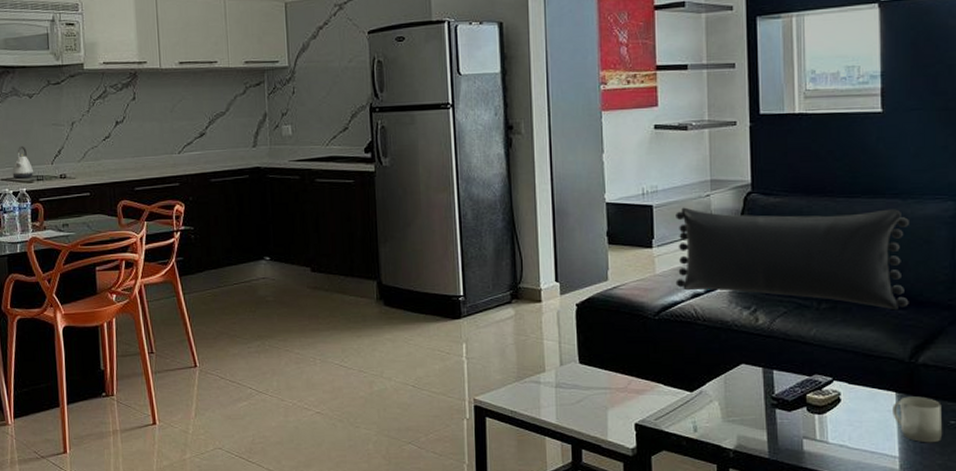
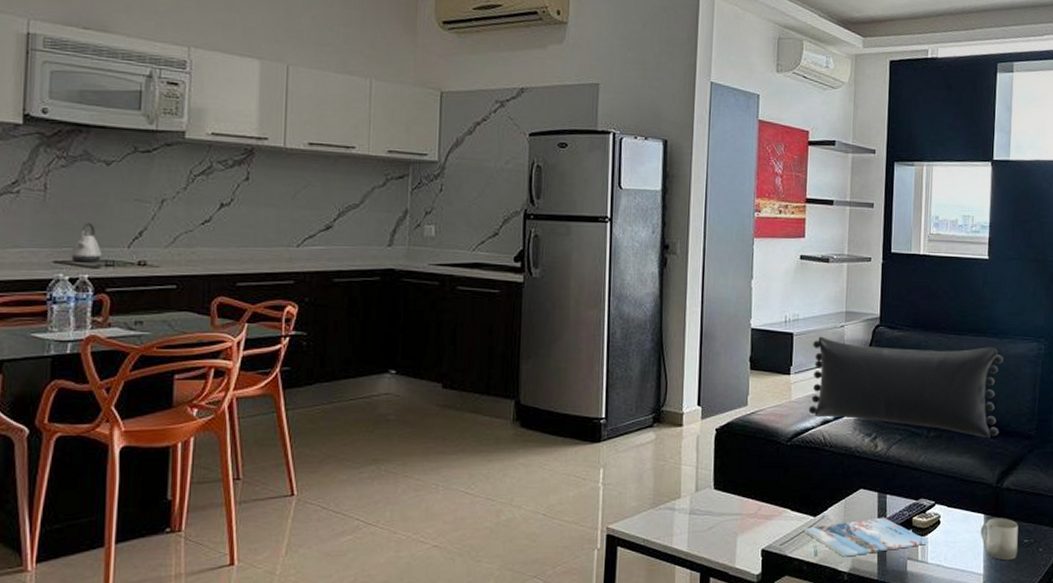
magazine: none [679,393,828,434] -> present [803,517,929,557]

